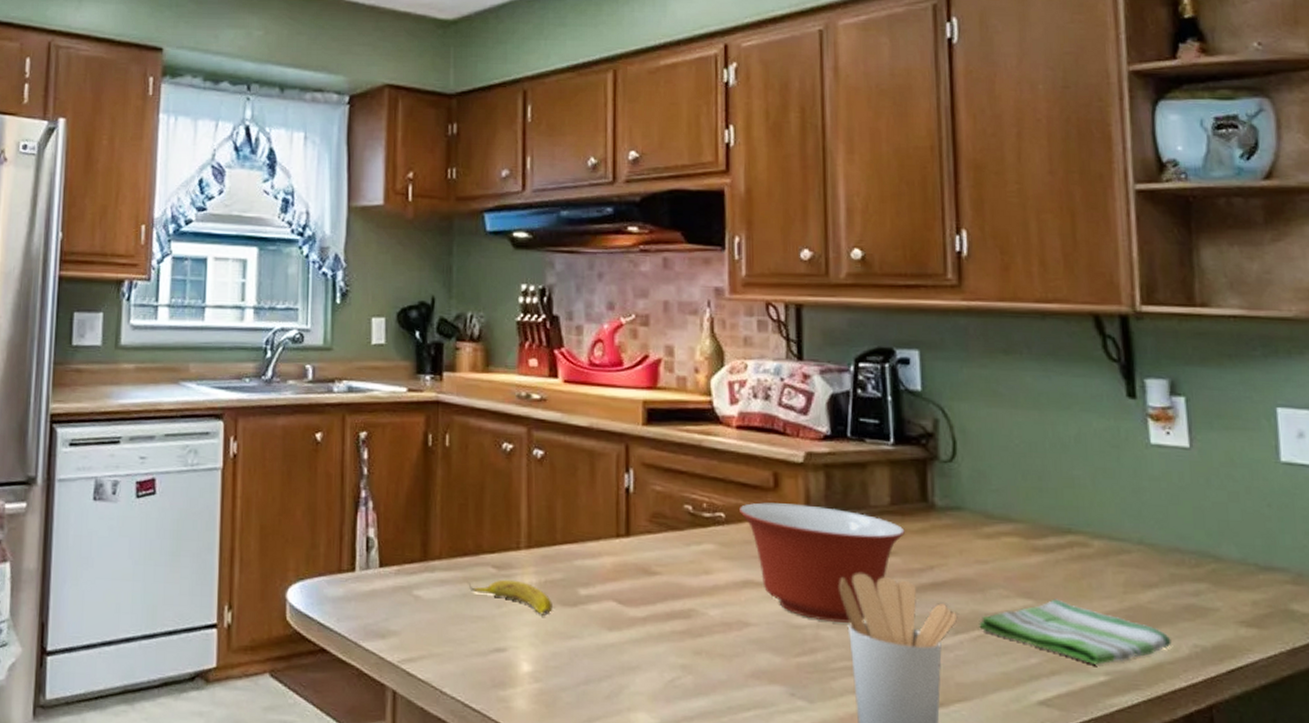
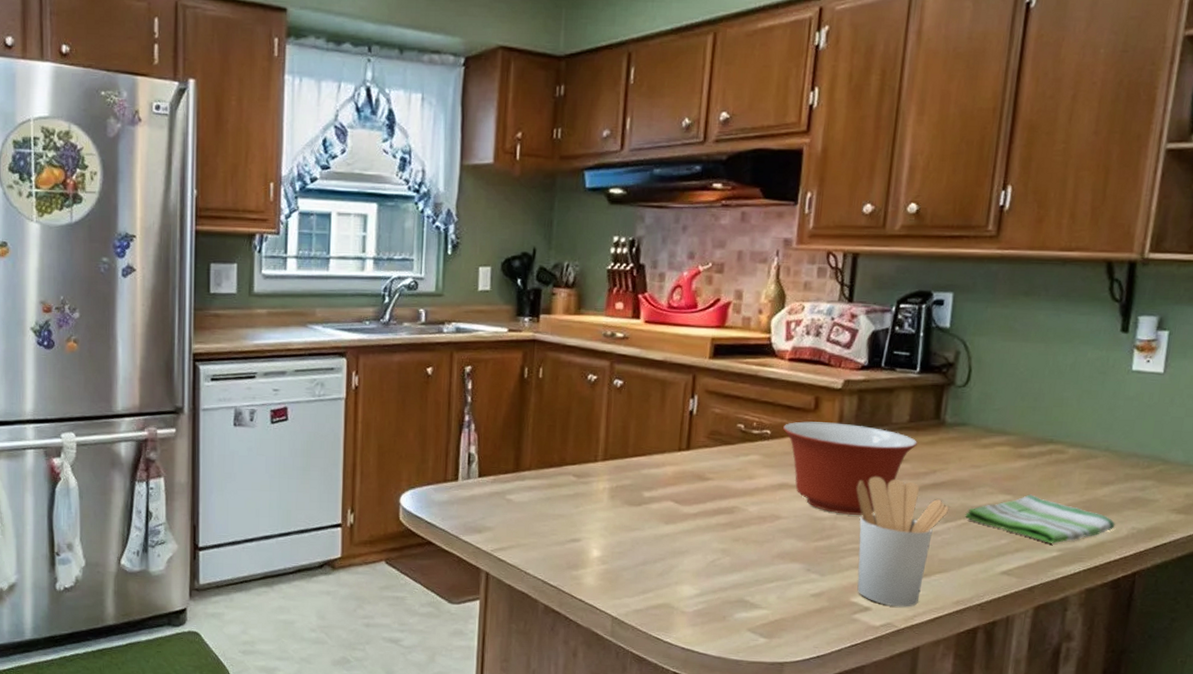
banana: present [468,579,552,616] -> none [552,485,621,513]

